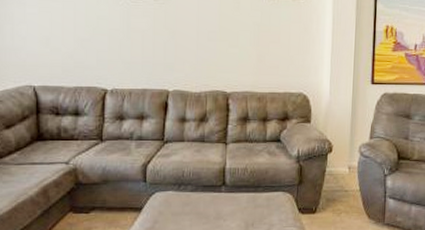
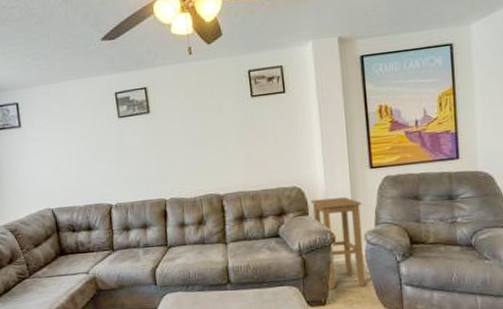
stool: none [314,108,361,198] -> present [310,197,366,289]

